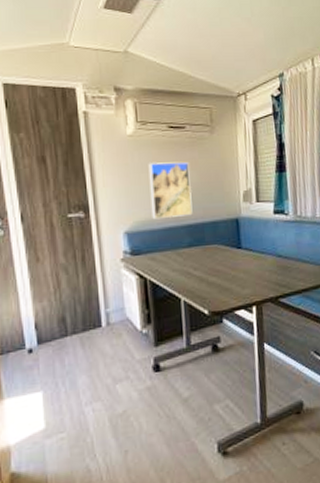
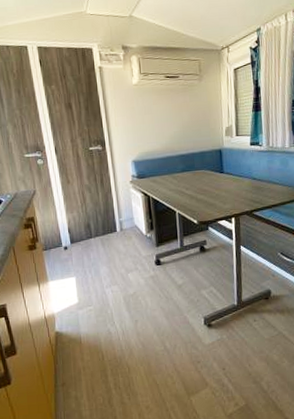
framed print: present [148,161,193,220] -> none [150,105,185,151]

